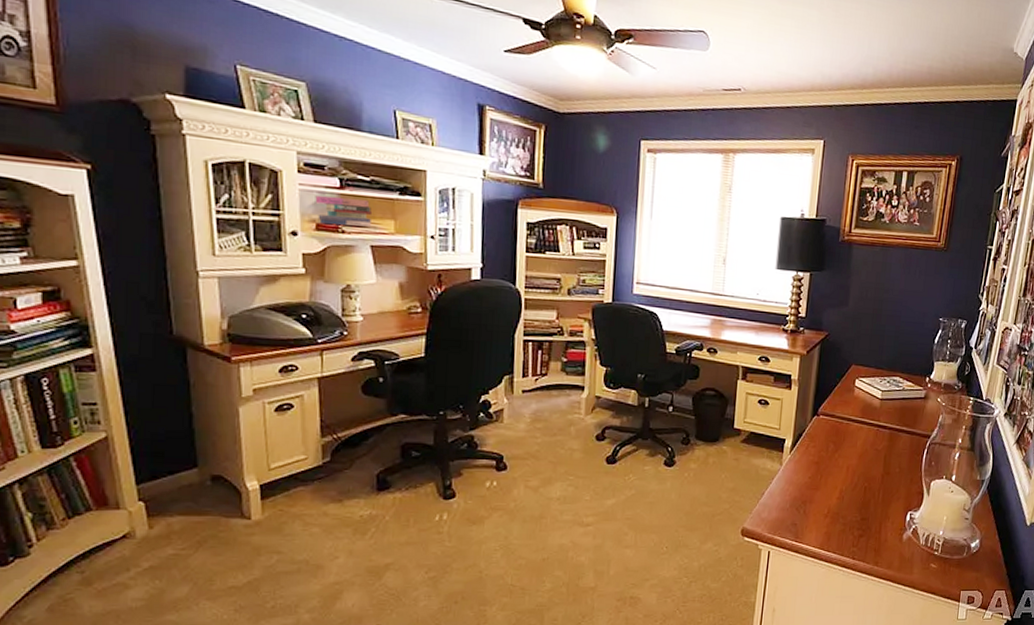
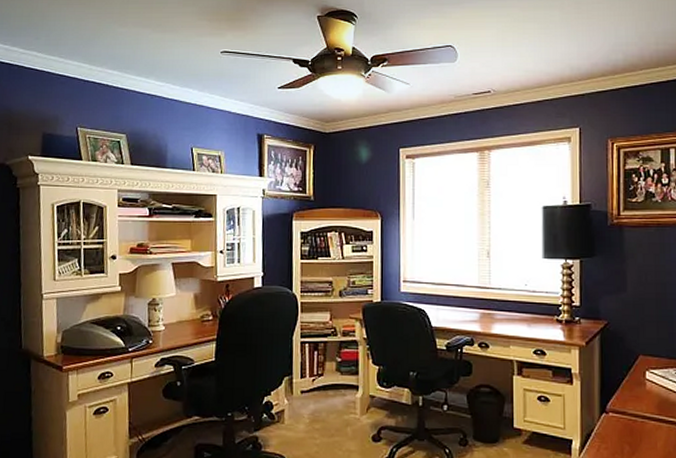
books: present [307,196,372,227] -> none [124,223,173,248]

